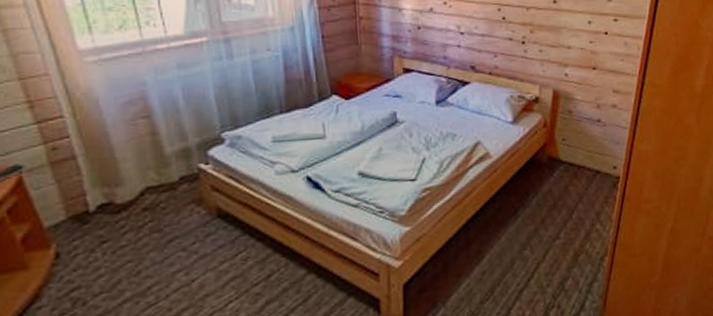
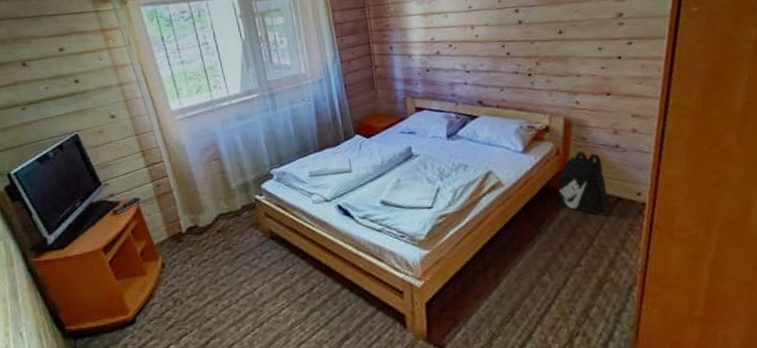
backpack: none [543,124,589,188] -> present [557,151,609,215]

